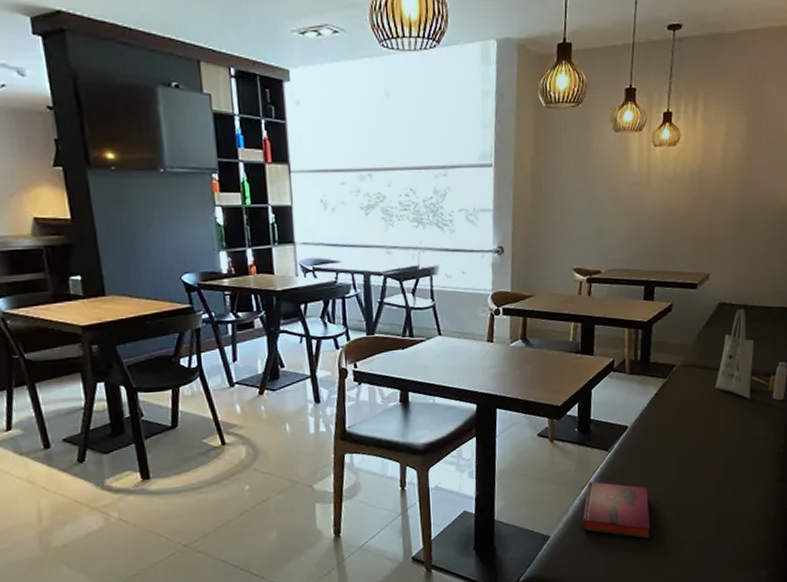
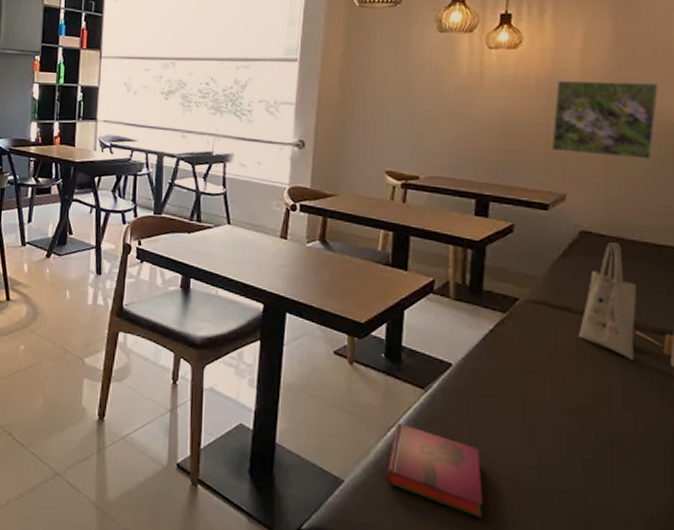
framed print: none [699,171,775,239] -> present [550,81,659,160]

